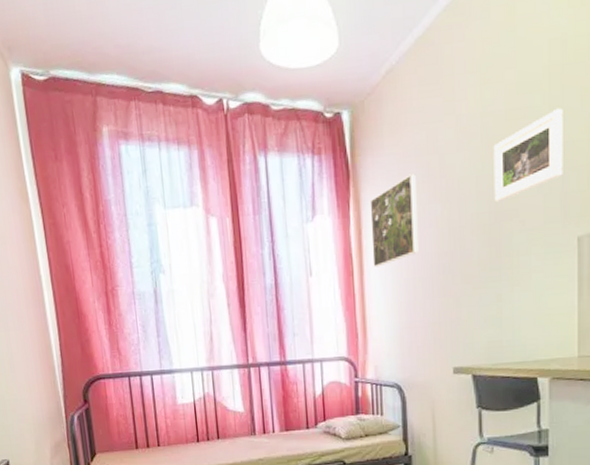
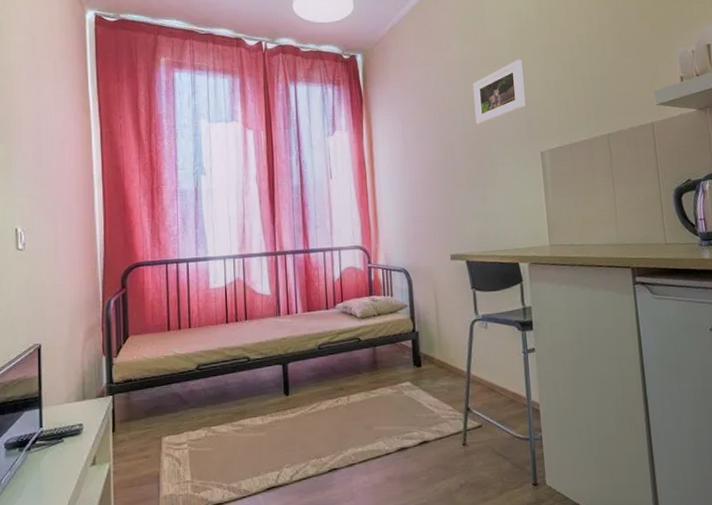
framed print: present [370,174,419,267] -> none [379,102,419,173]

